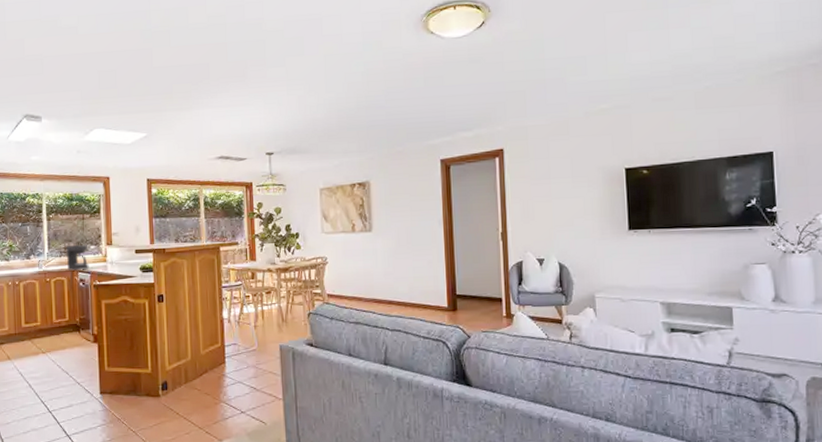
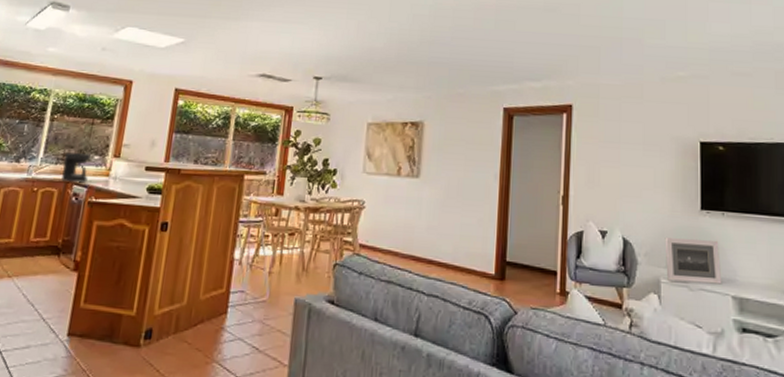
picture frame: none [597,256,651,295] -> present [664,238,722,285]

